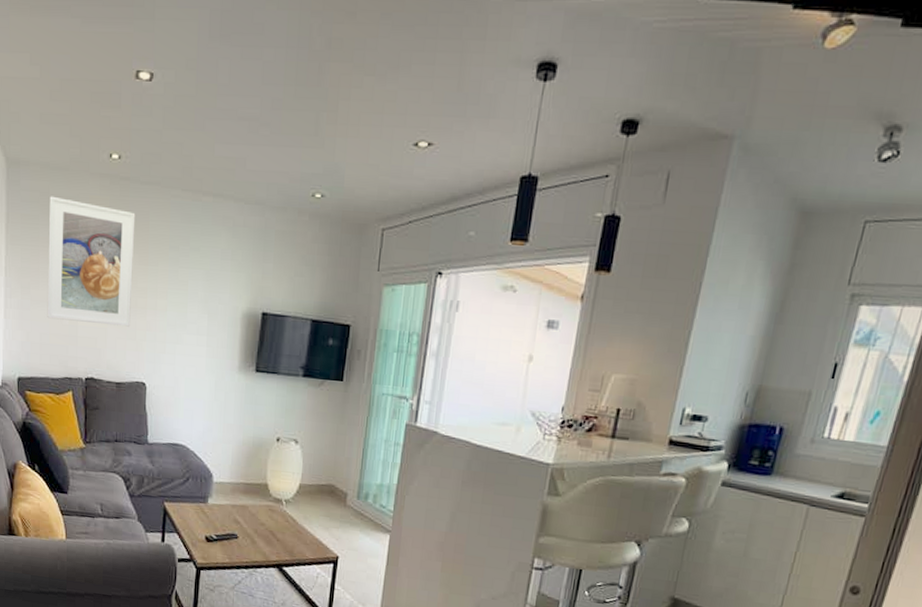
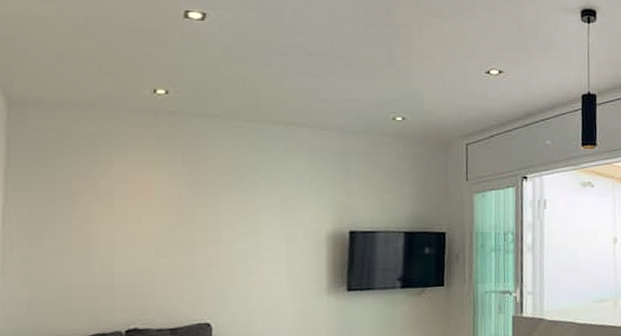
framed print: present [47,196,136,327] -> none [67,135,190,270]

